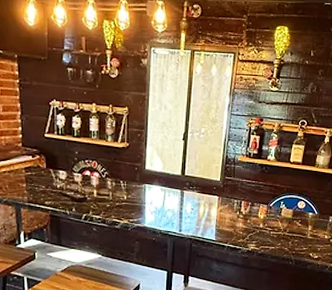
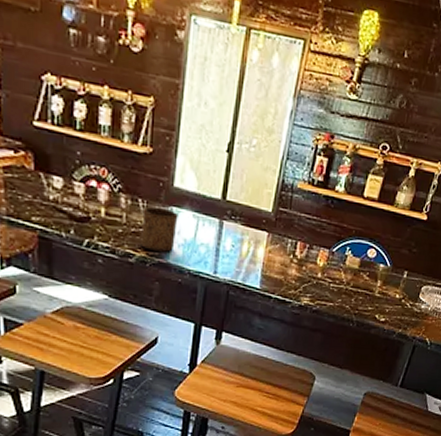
cup: none [124,186,150,218] -> present [141,207,178,252]

